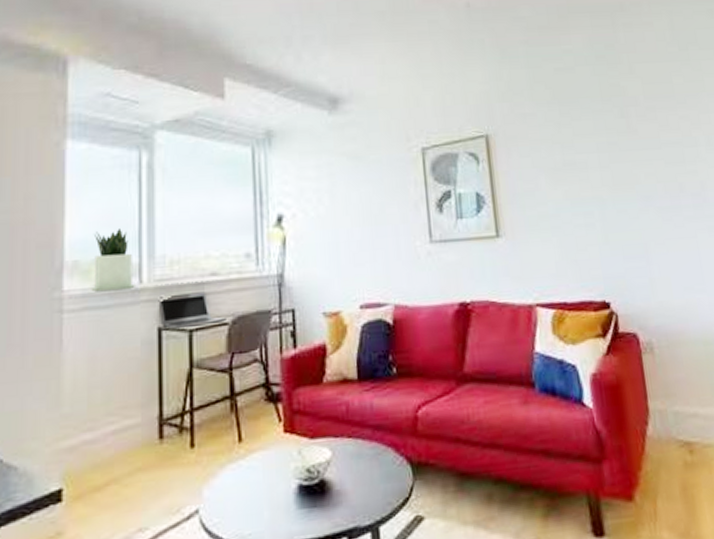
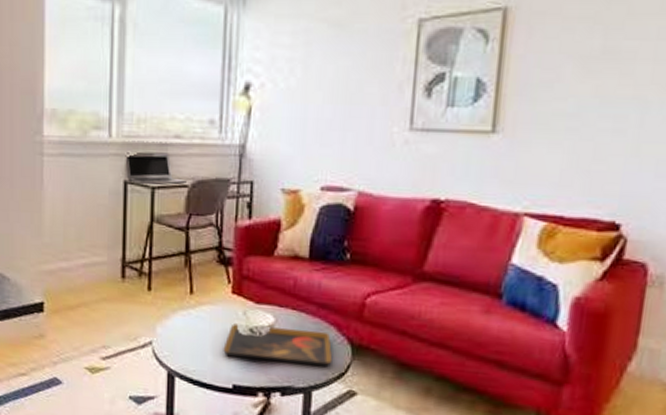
planter: present [91,229,135,292] -> none [67,82,105,142]
decorative tray: none [280,455,395,508] -> present [223,323,333,368]

